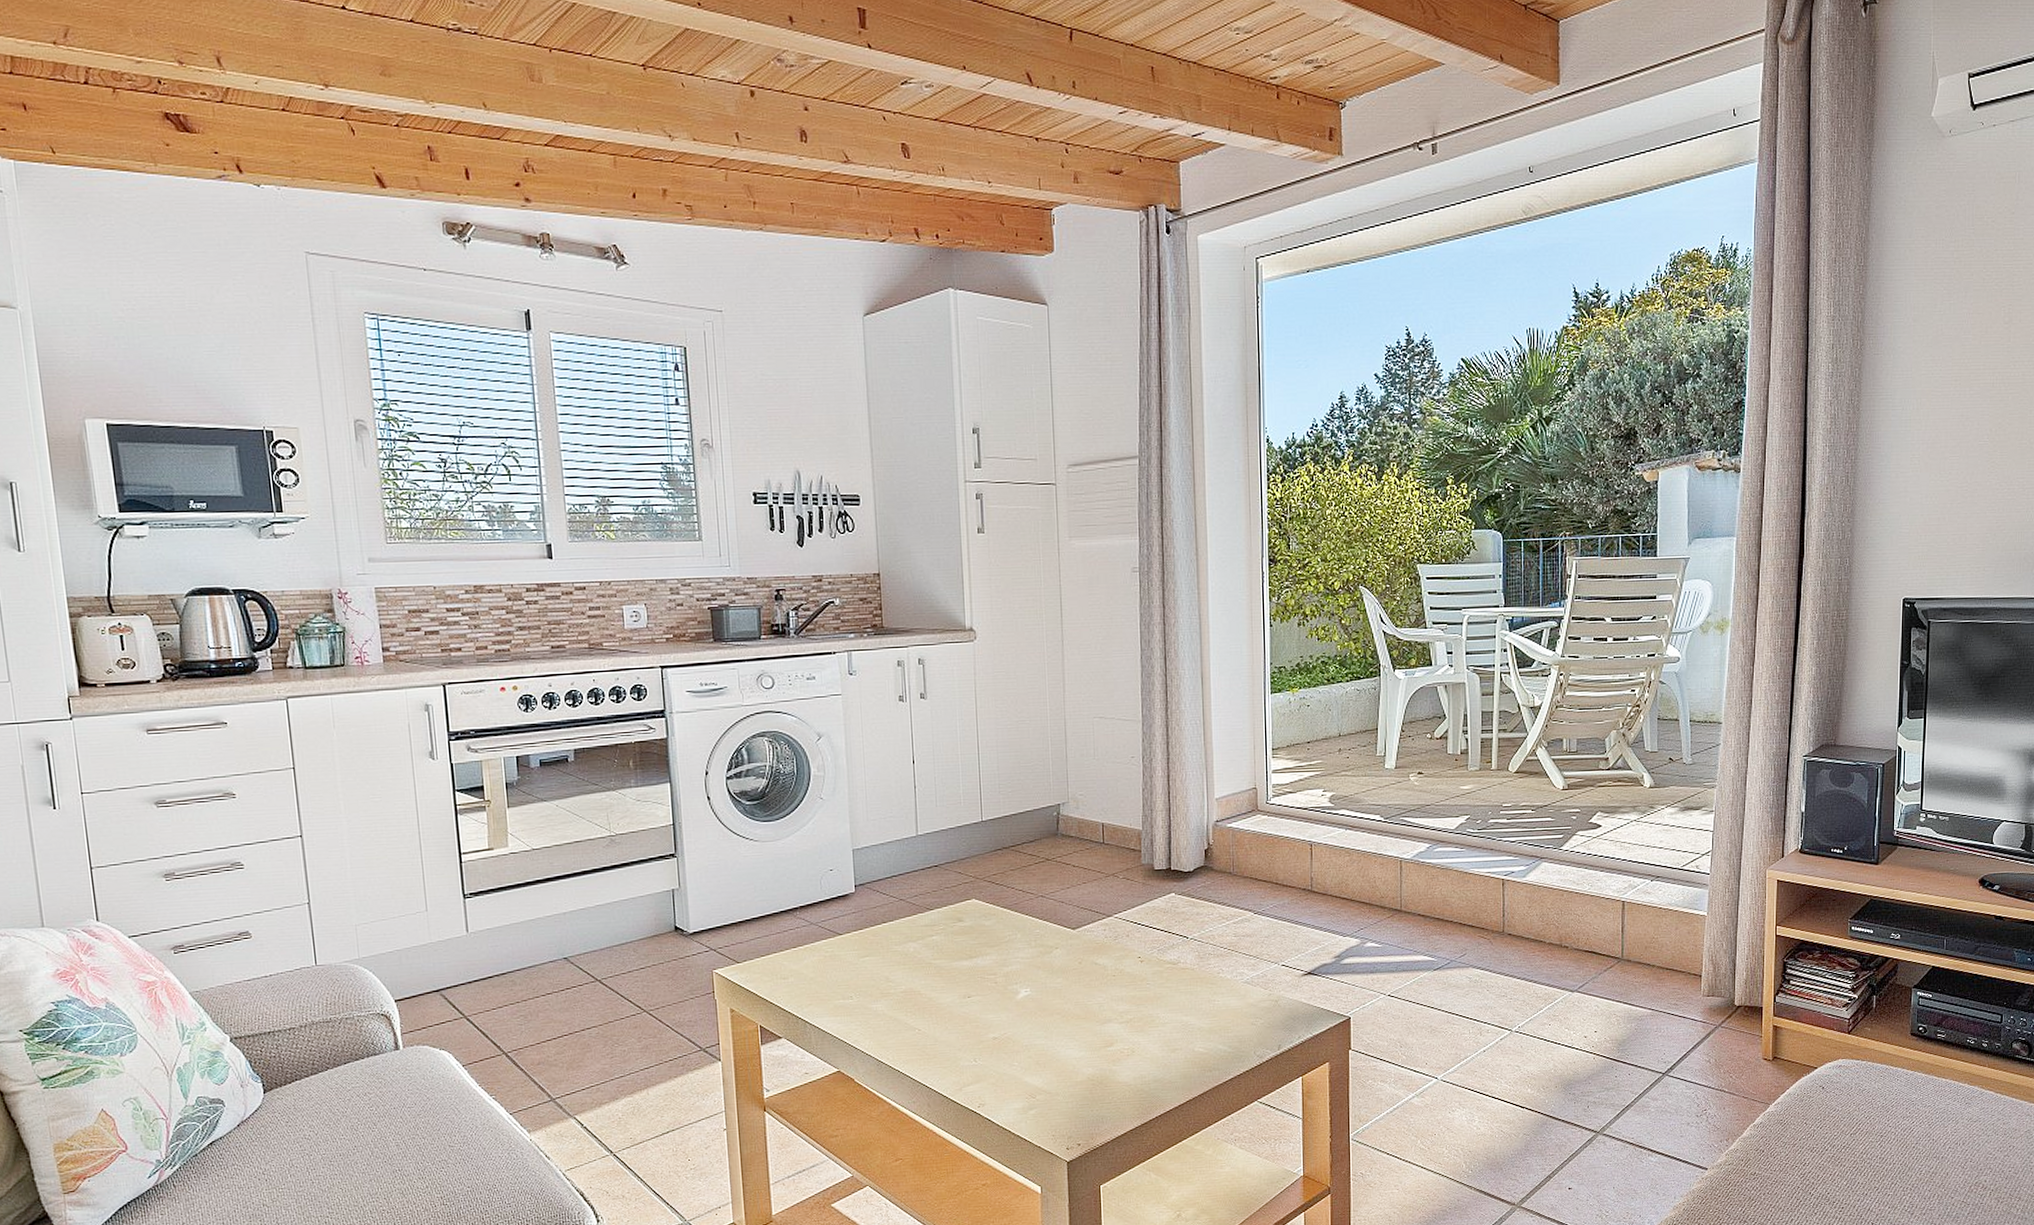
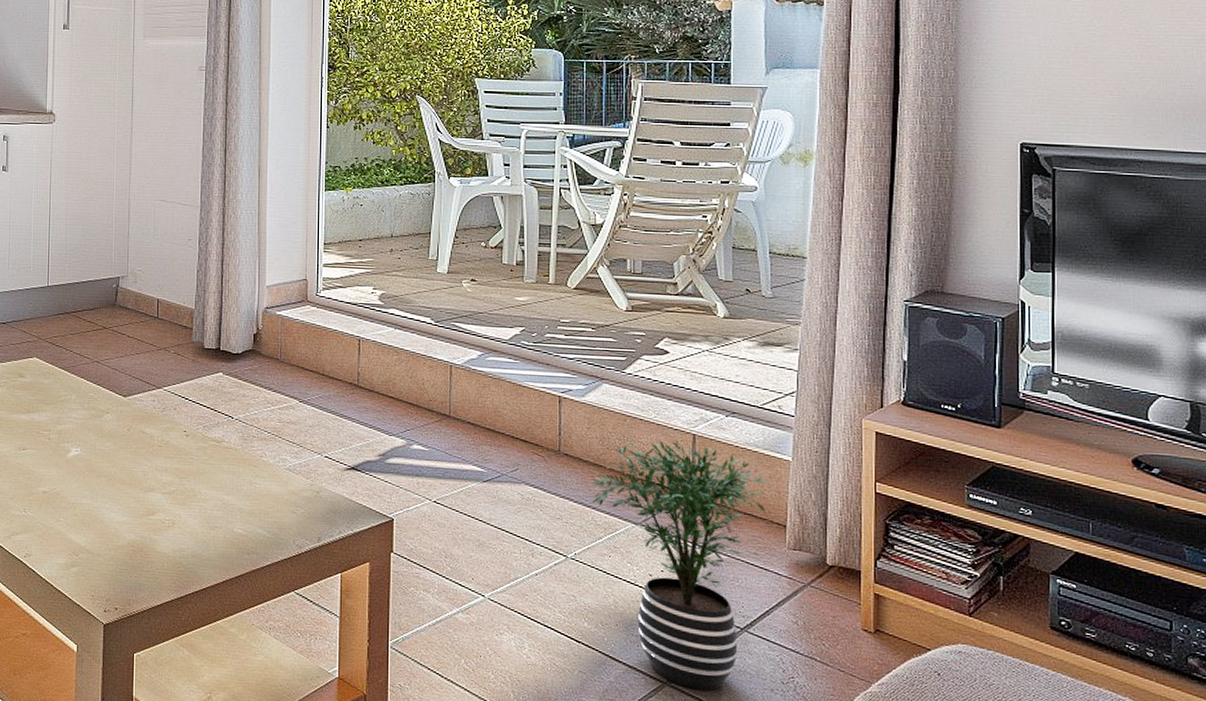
potted plant: none [1533,909,1692,1134] -> present [591,439,775,691]

